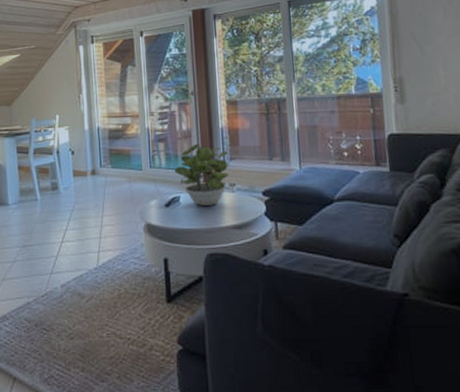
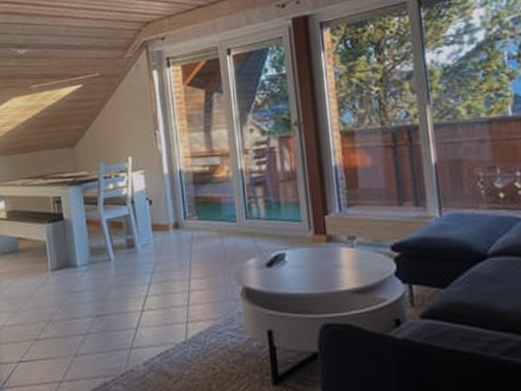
potted plant: present [174,143,230,206] -> none [277,186,348,265]

